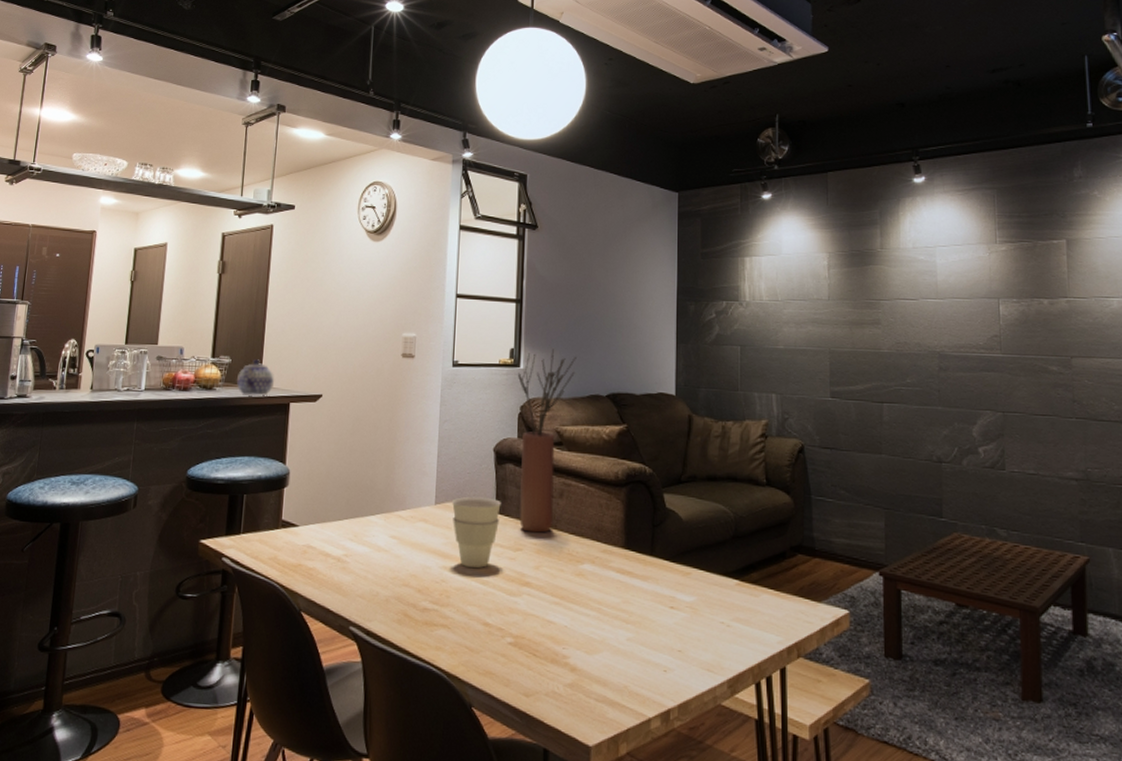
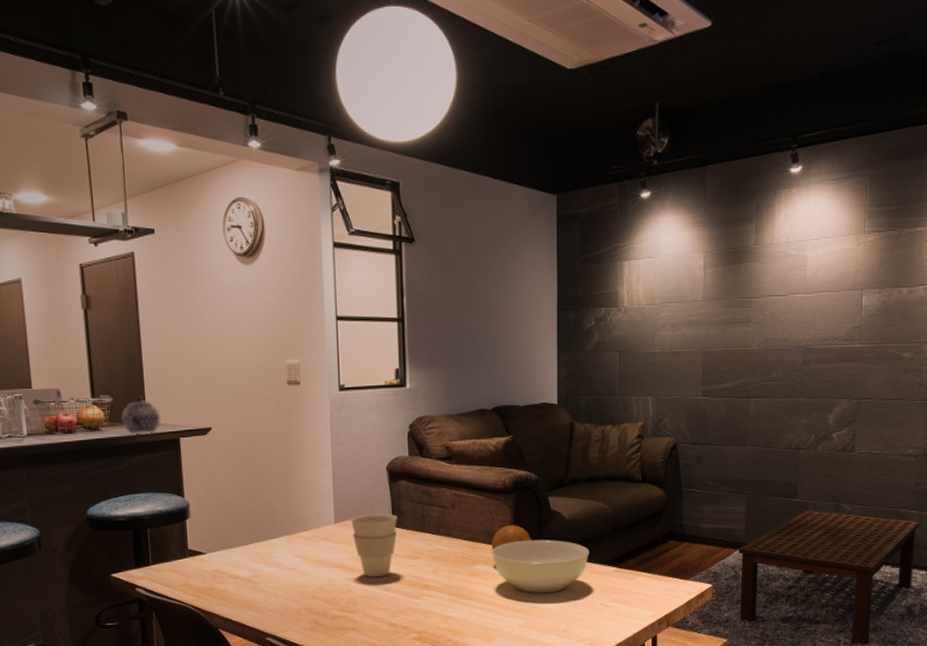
vase: present [518,349,577,533] -> none [405,366,461,541]
bowl: none [599,540,708,604] -> present [491,540,589,594]
fruit: none [600,522,644,548] -> present [492,525,532,550]

